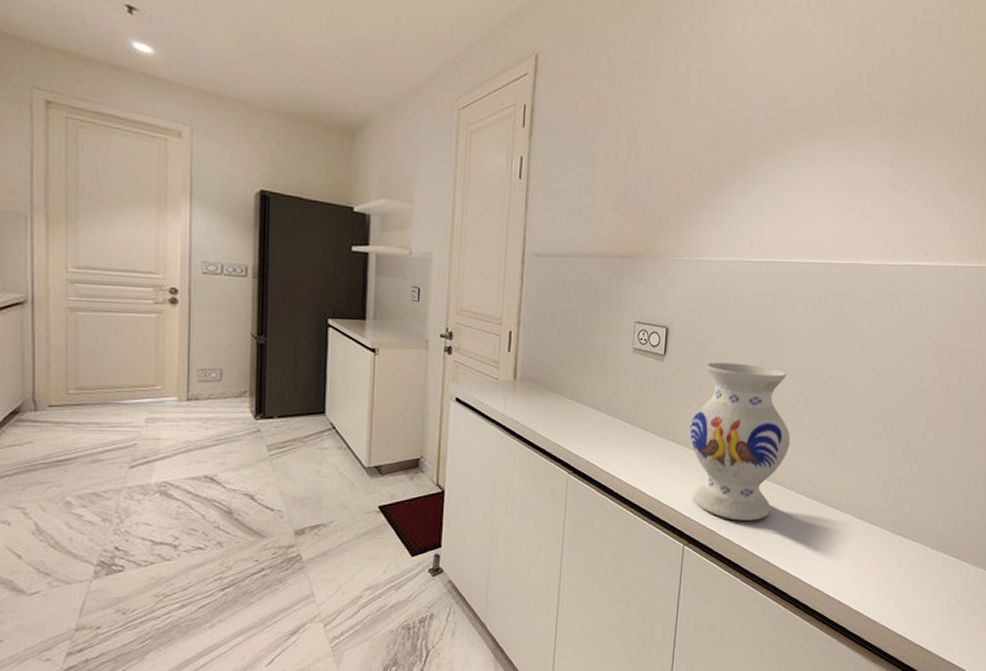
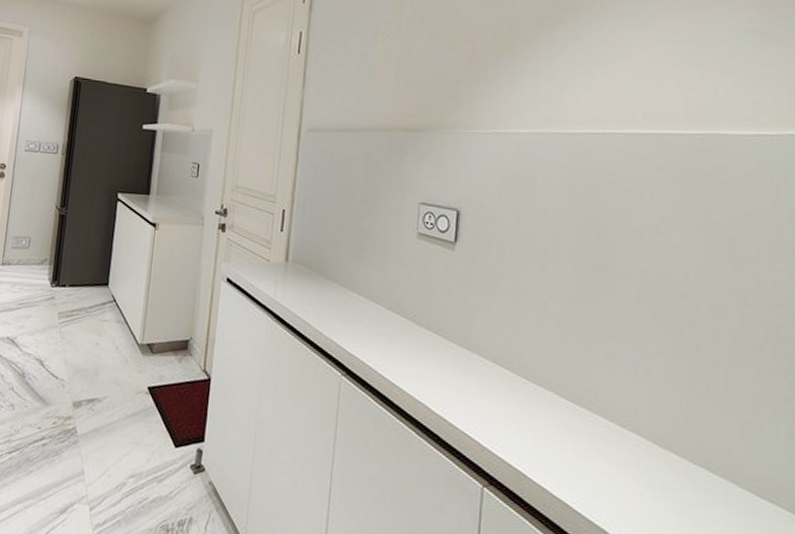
vase: present [689,362,791,521] -> none [488,253,630,468]

